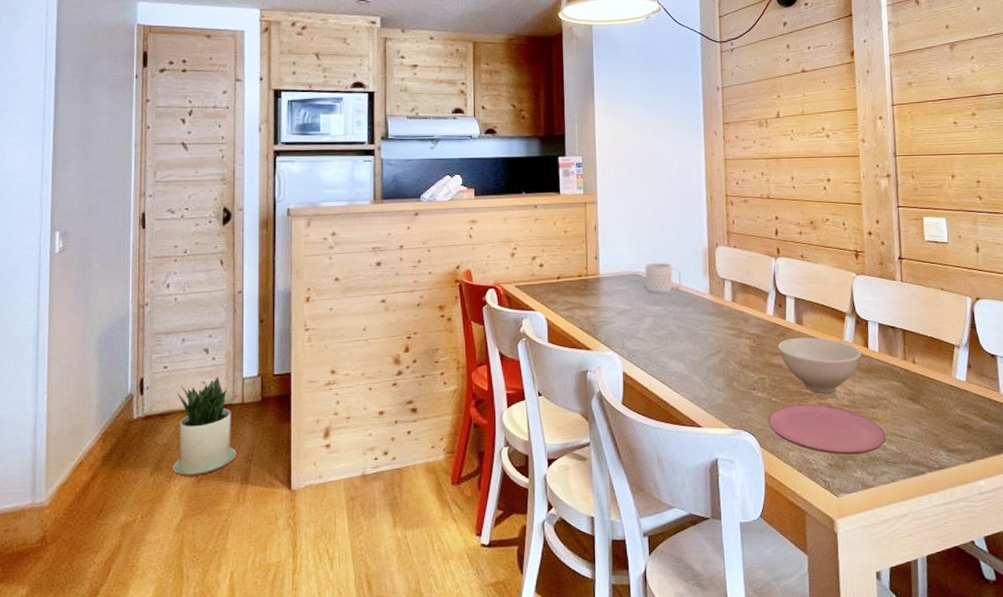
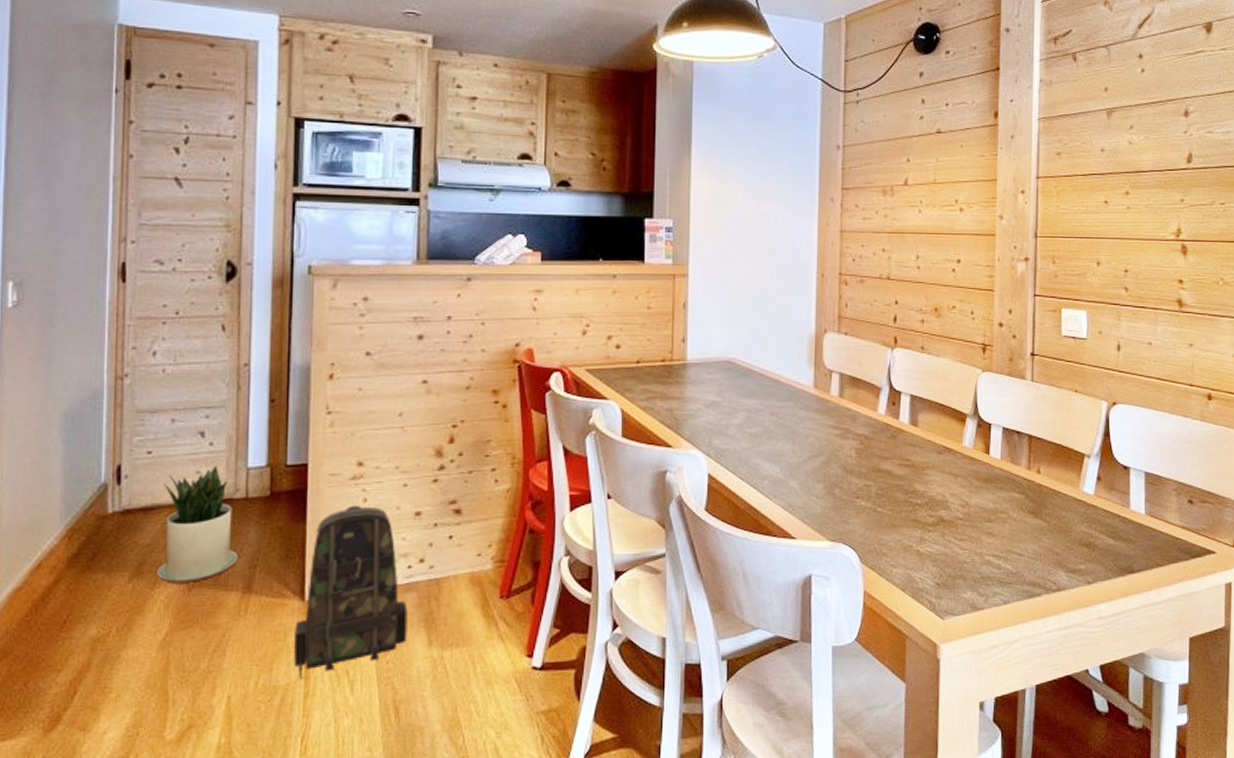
backpack: none [284,406,376,557] -> present [294,505,408,679]
mug: present [644,262,681,296] -> none [739,348,782,388]
plate: present [768,404,887,455] -> none [871,515,1002,573]
bowl: present [778,337,862,393] -> none [888,441,982,504]

